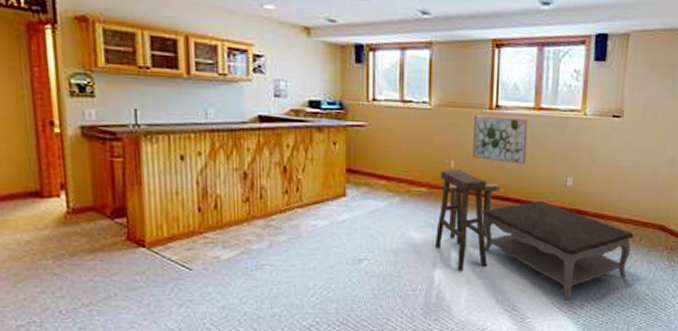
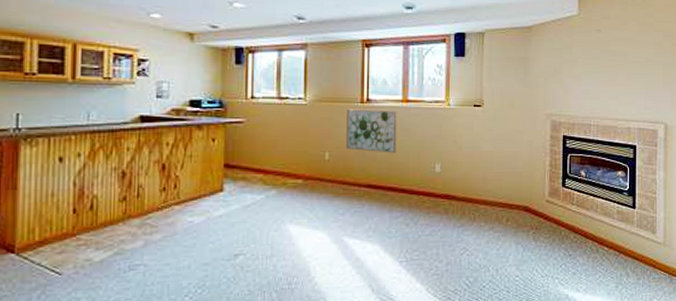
stool: present [434,169,488,271] -> none [310,161,362,261]
stool: present [442,182,500,239] -> none [317,172,372,229]
coffee table: present [482,201,634,299] -> none [356,188,501,285]

